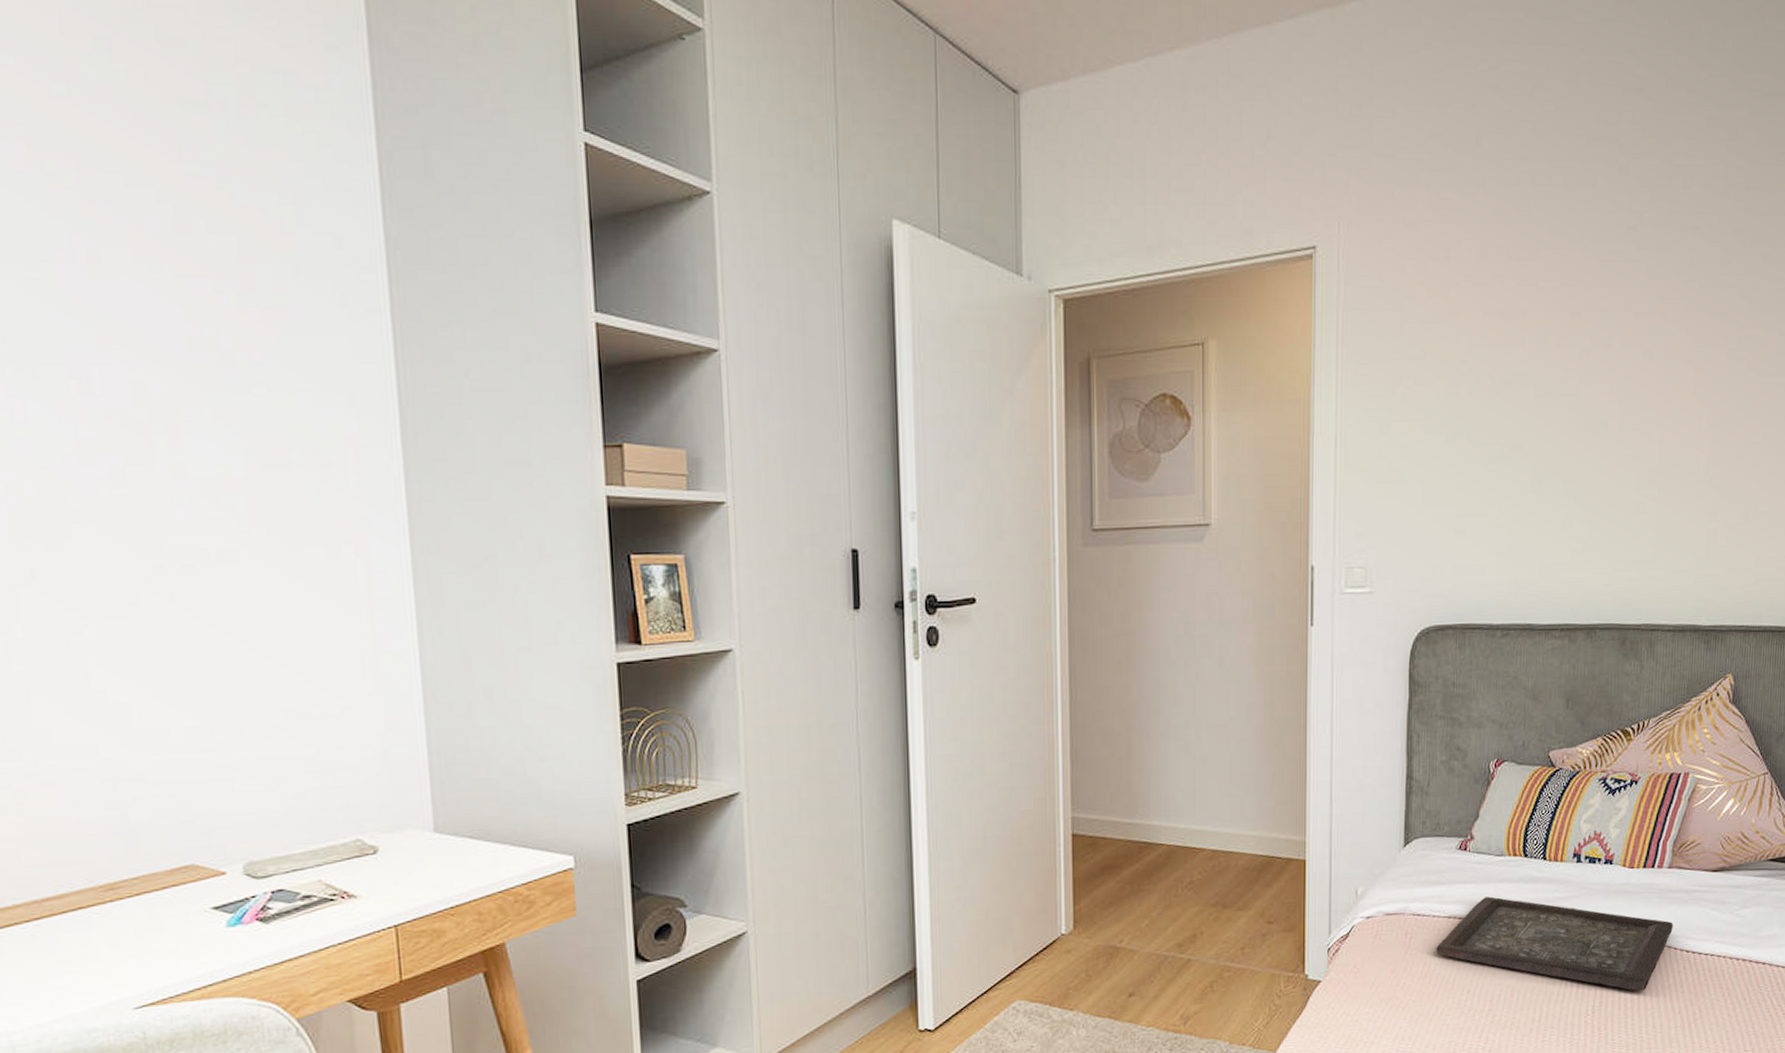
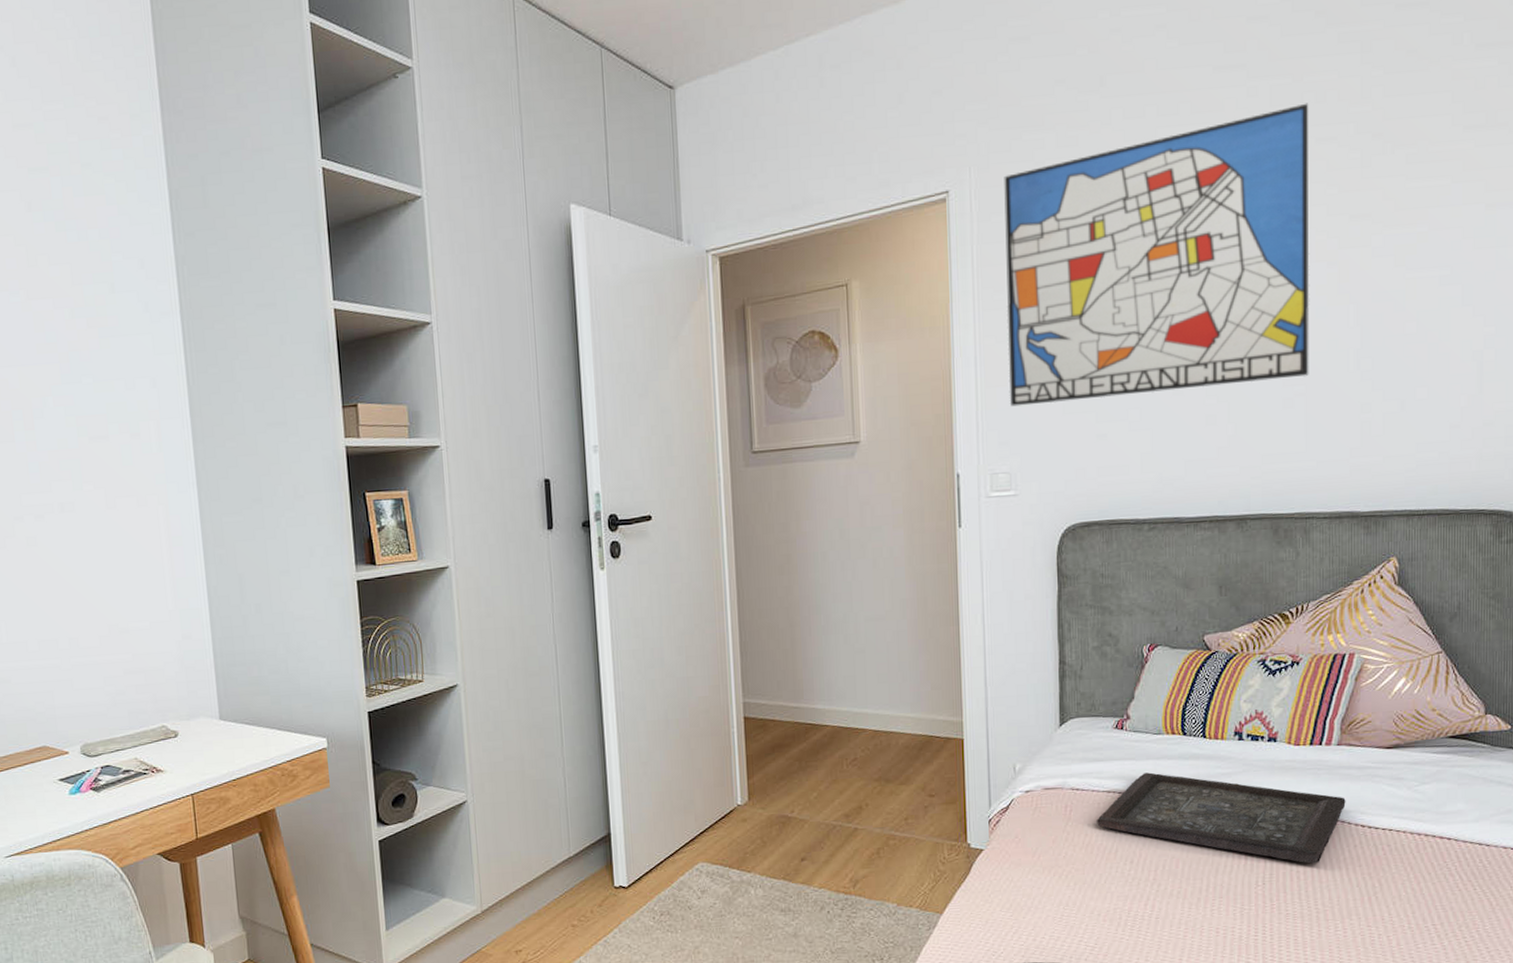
wall art: none [1368,188,1676,494] -> present [1004,103,1310,407]

